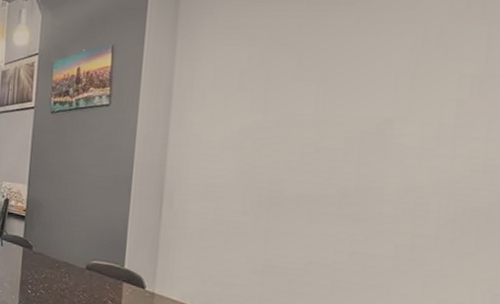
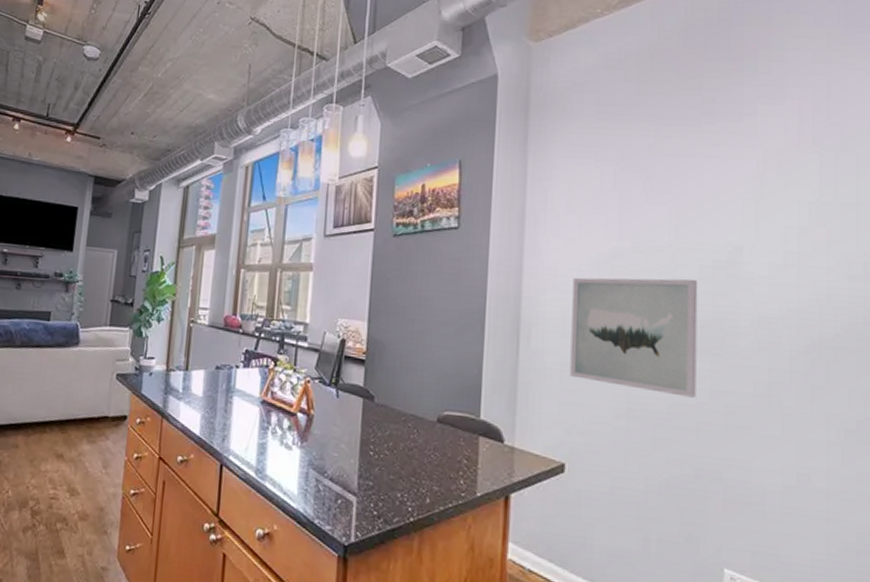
wall art: none [209,148,343,258] -> present [569,277,698,398]

